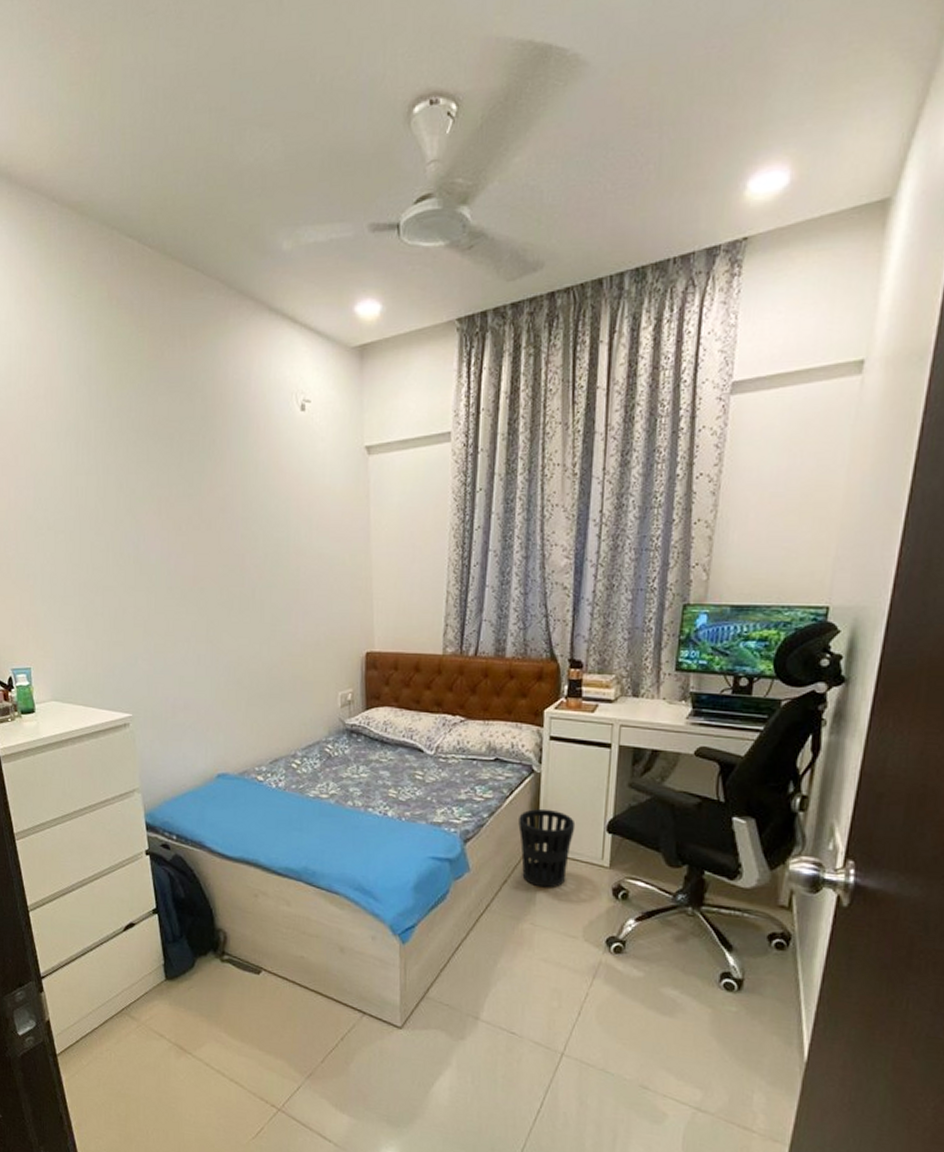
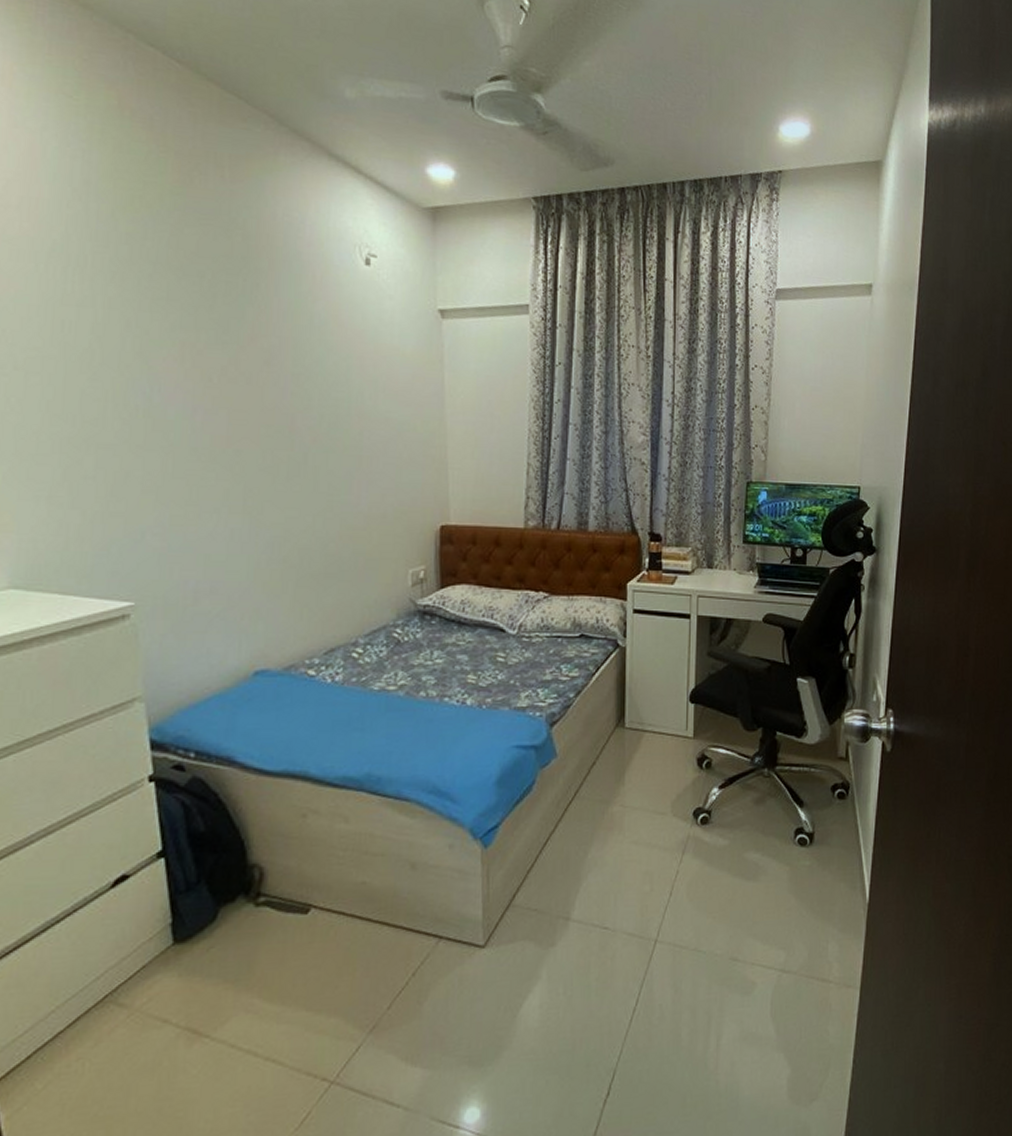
wastebasket: present [518,808,576,888] -> none [605,683,661,766]

